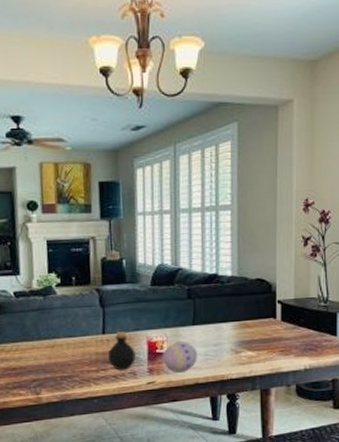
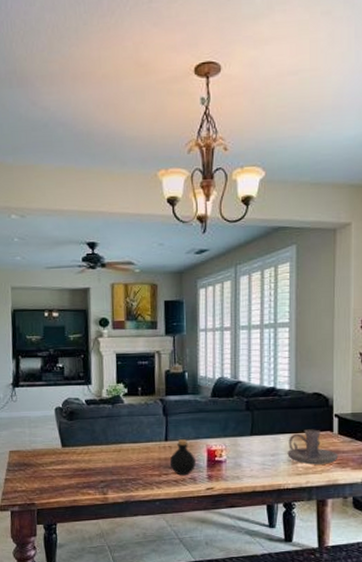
decorative egg: present [162,341,198,373] -> none [221,450,256,480]
candle holder: none [230,316,282,354] -> present [287,429,339,465]

